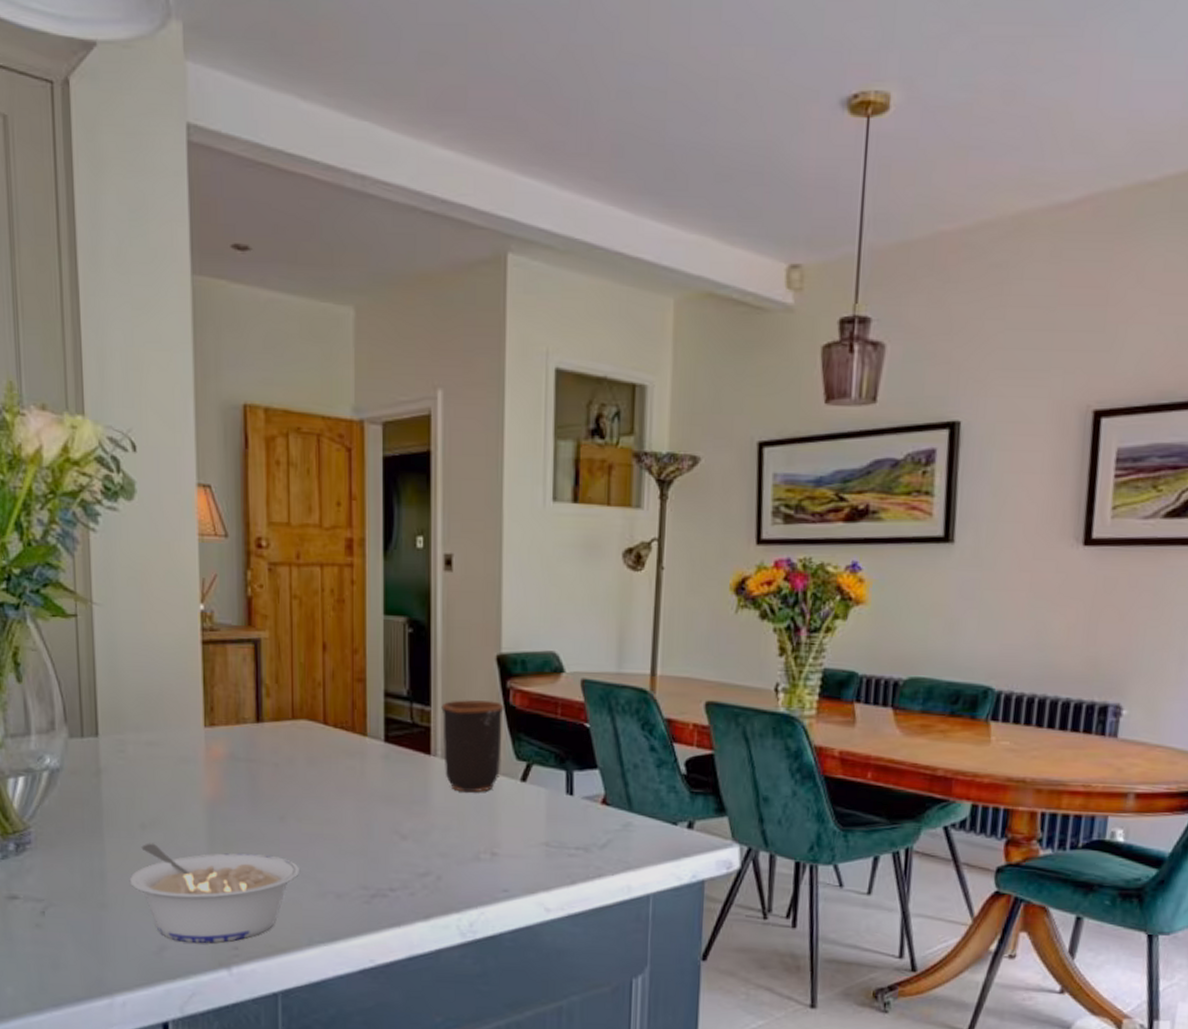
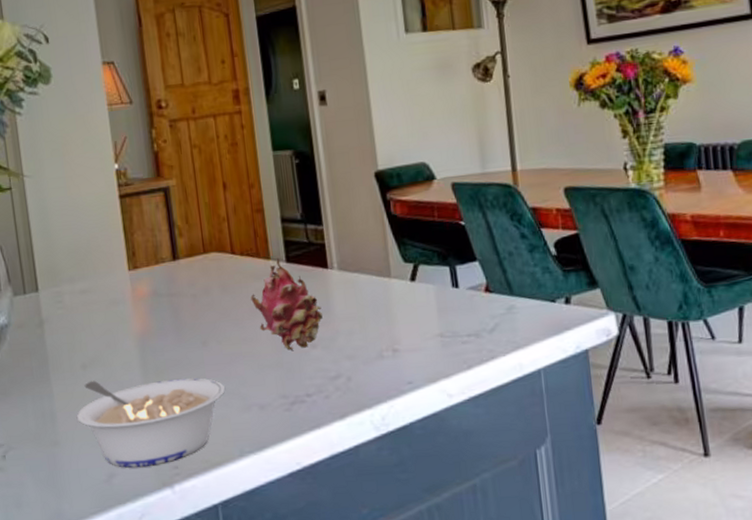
fruit: none [340,736,418,839] -> present [250,258,323,350]
mug: present [441,700,504,793] -> none [332,213,391,298]

